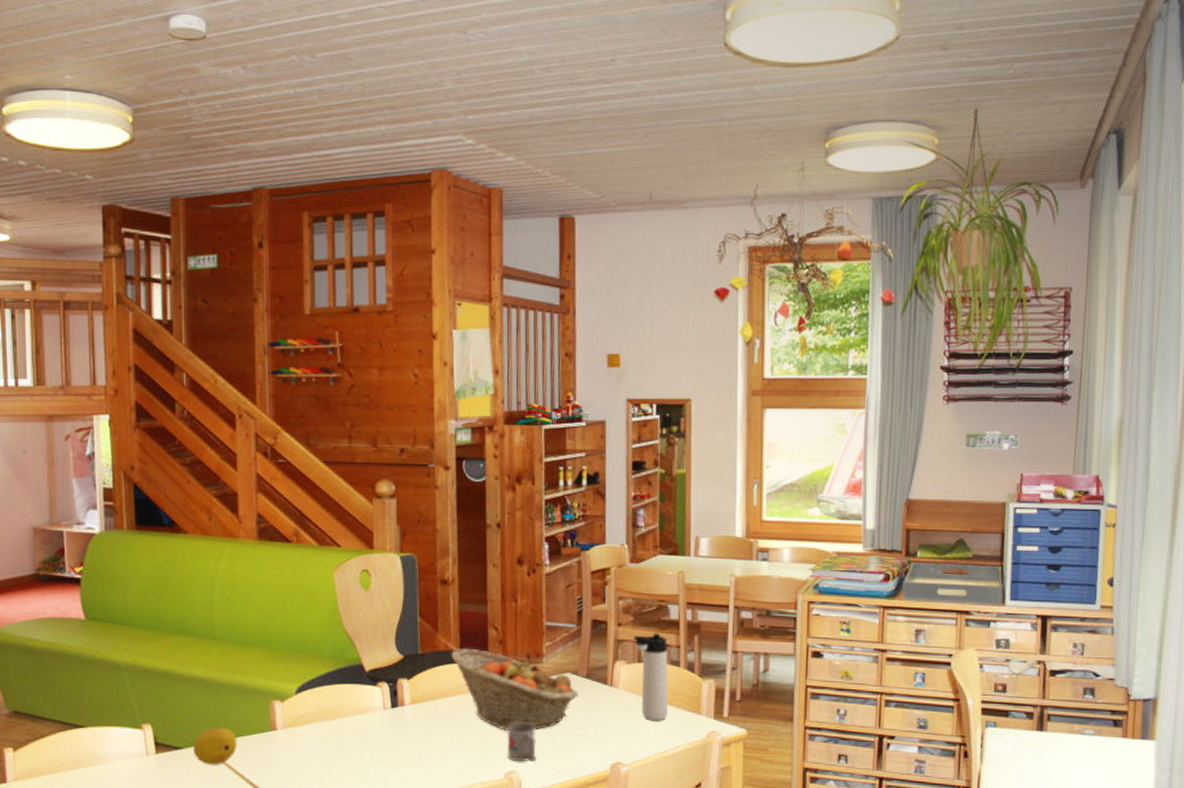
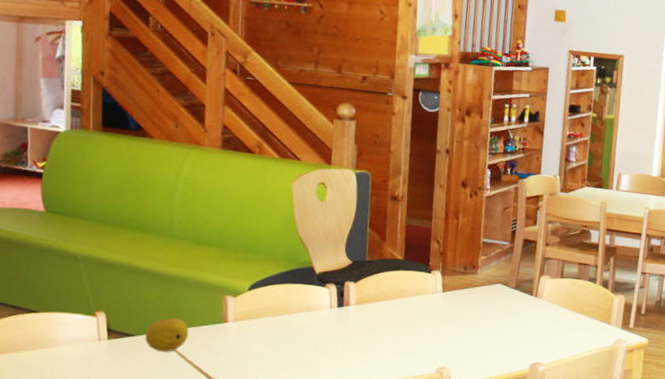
fruit basket: present [451,648,579,732] -> none [395,257,507,333]
mug: present [507,722,536,763] -> none [440,325,467,360]
thermos bottle: present [633,633,668,721] -> none [558,253,587,329]

